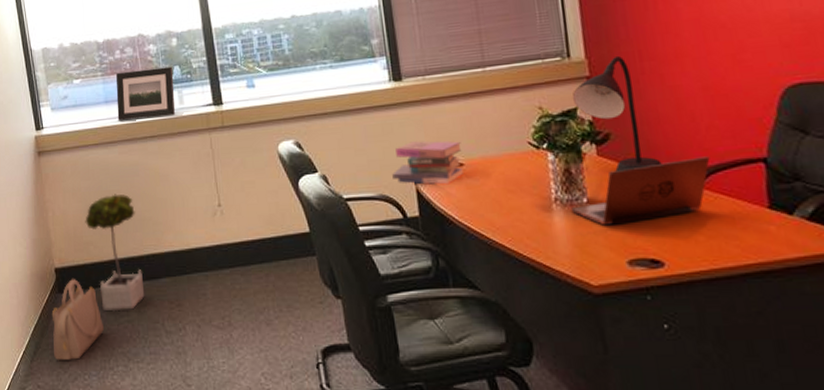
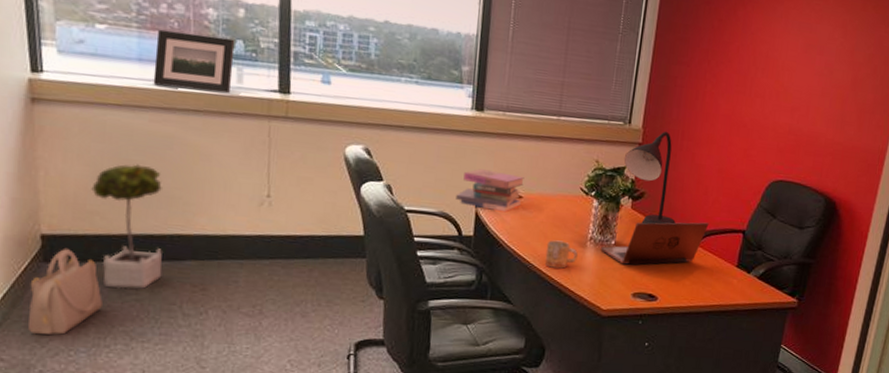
mug: none [503,207,545,241] -> present [544,240,578,269]

